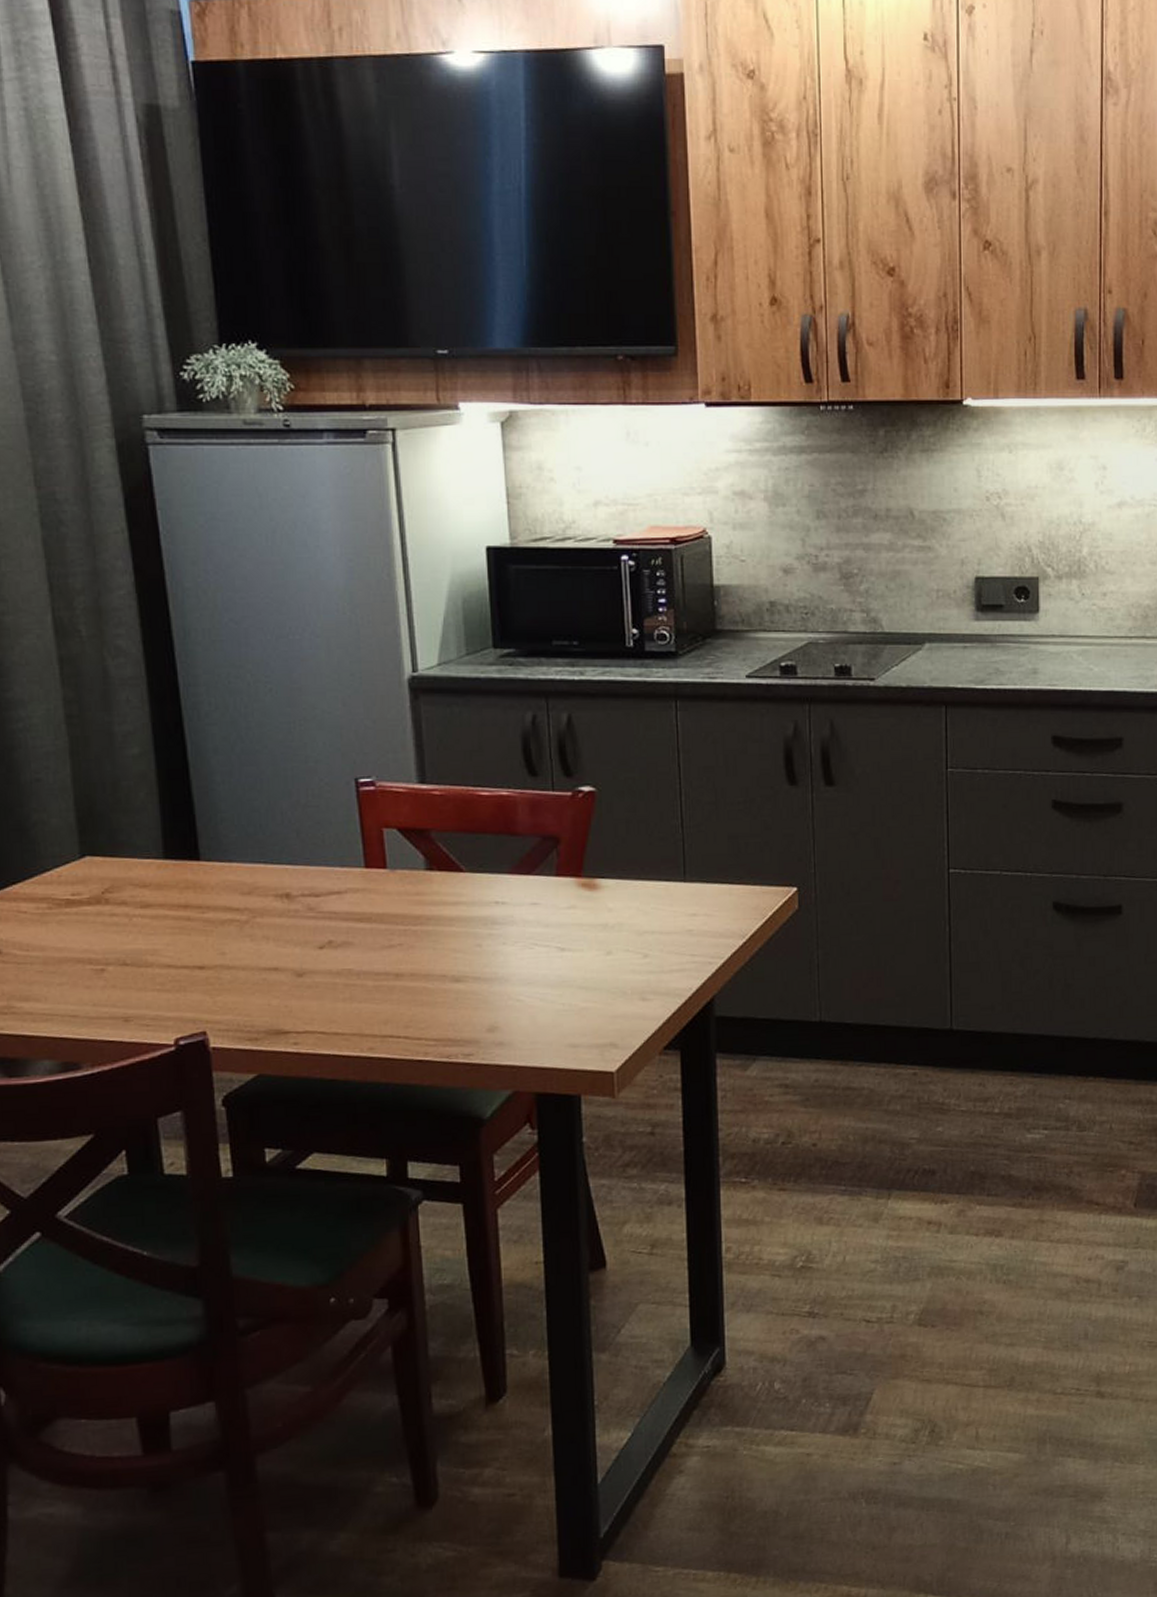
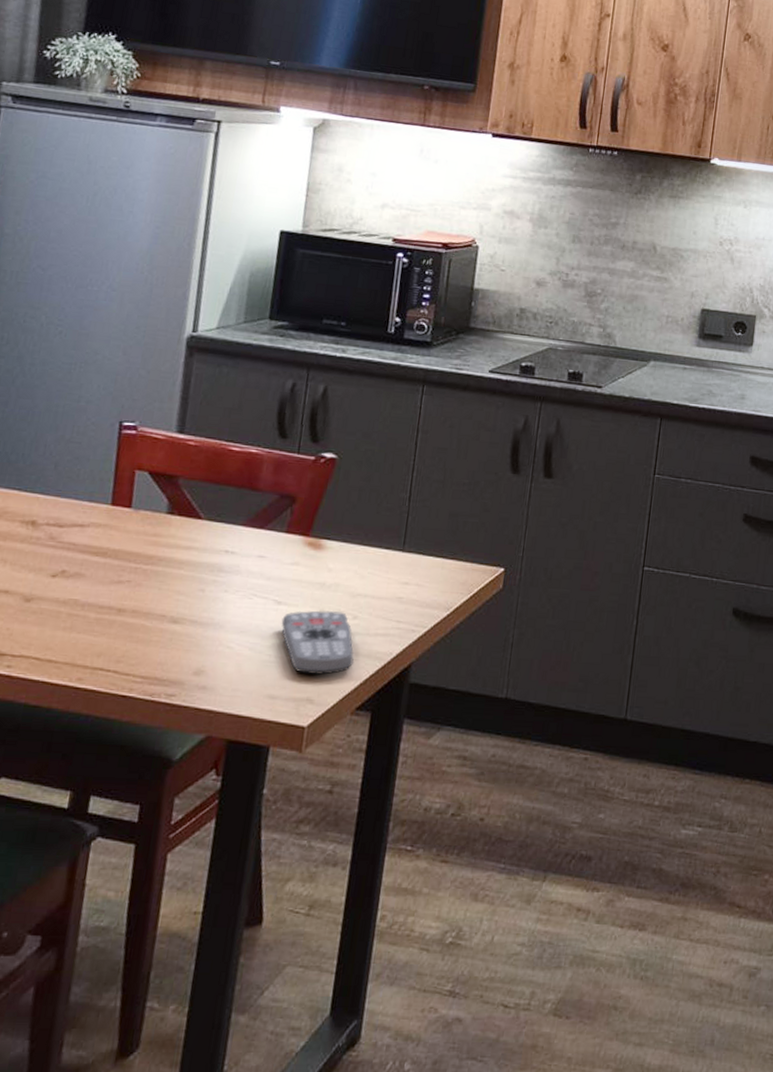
remote control: none [568,952,654,1019] -> present [281,610,355,676]

